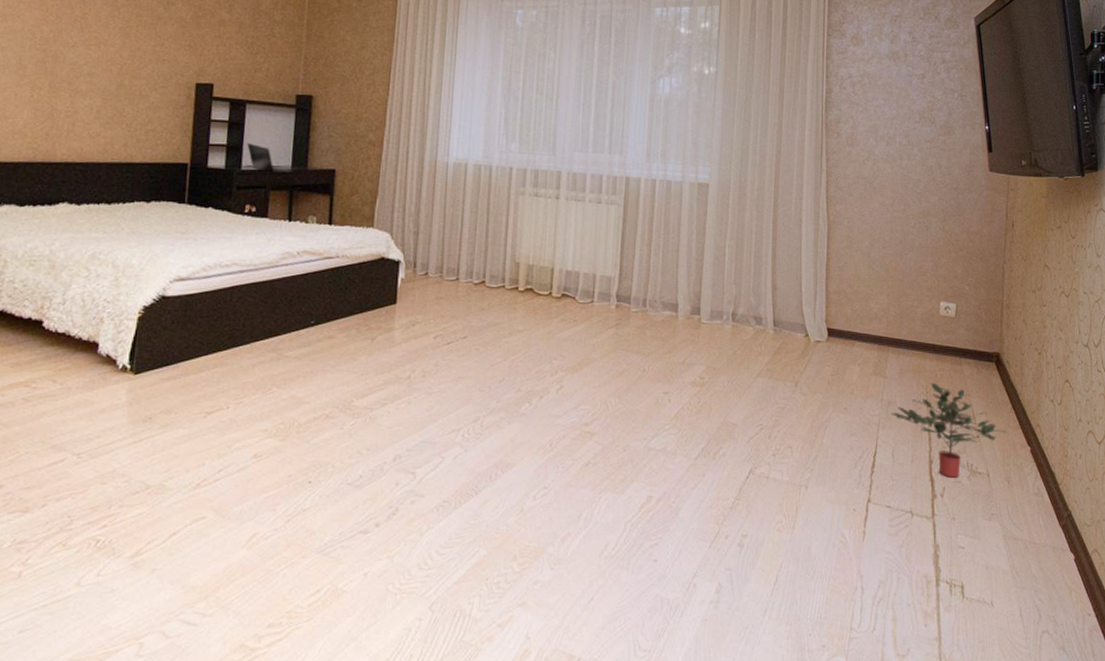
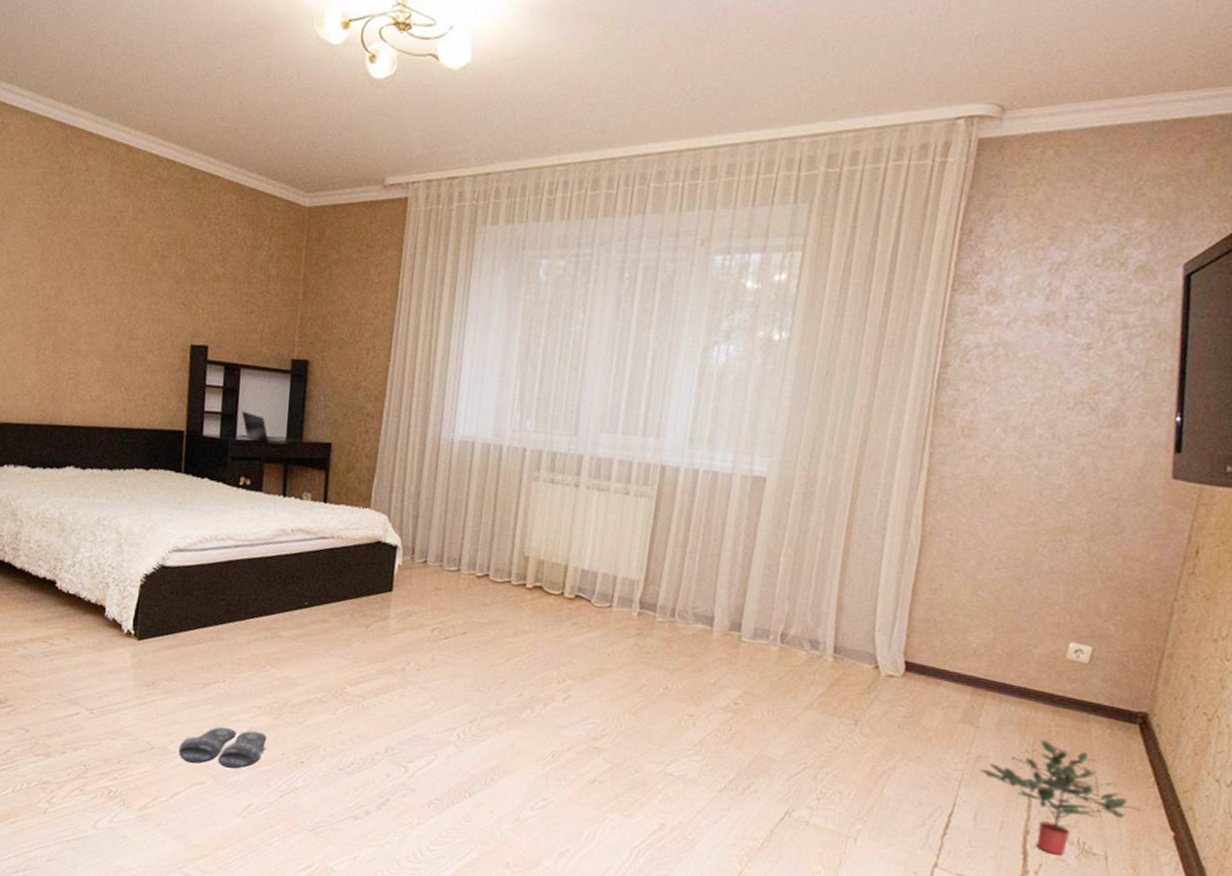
slippers: none [177,456,274,498] -> present [178,727,267,769]

